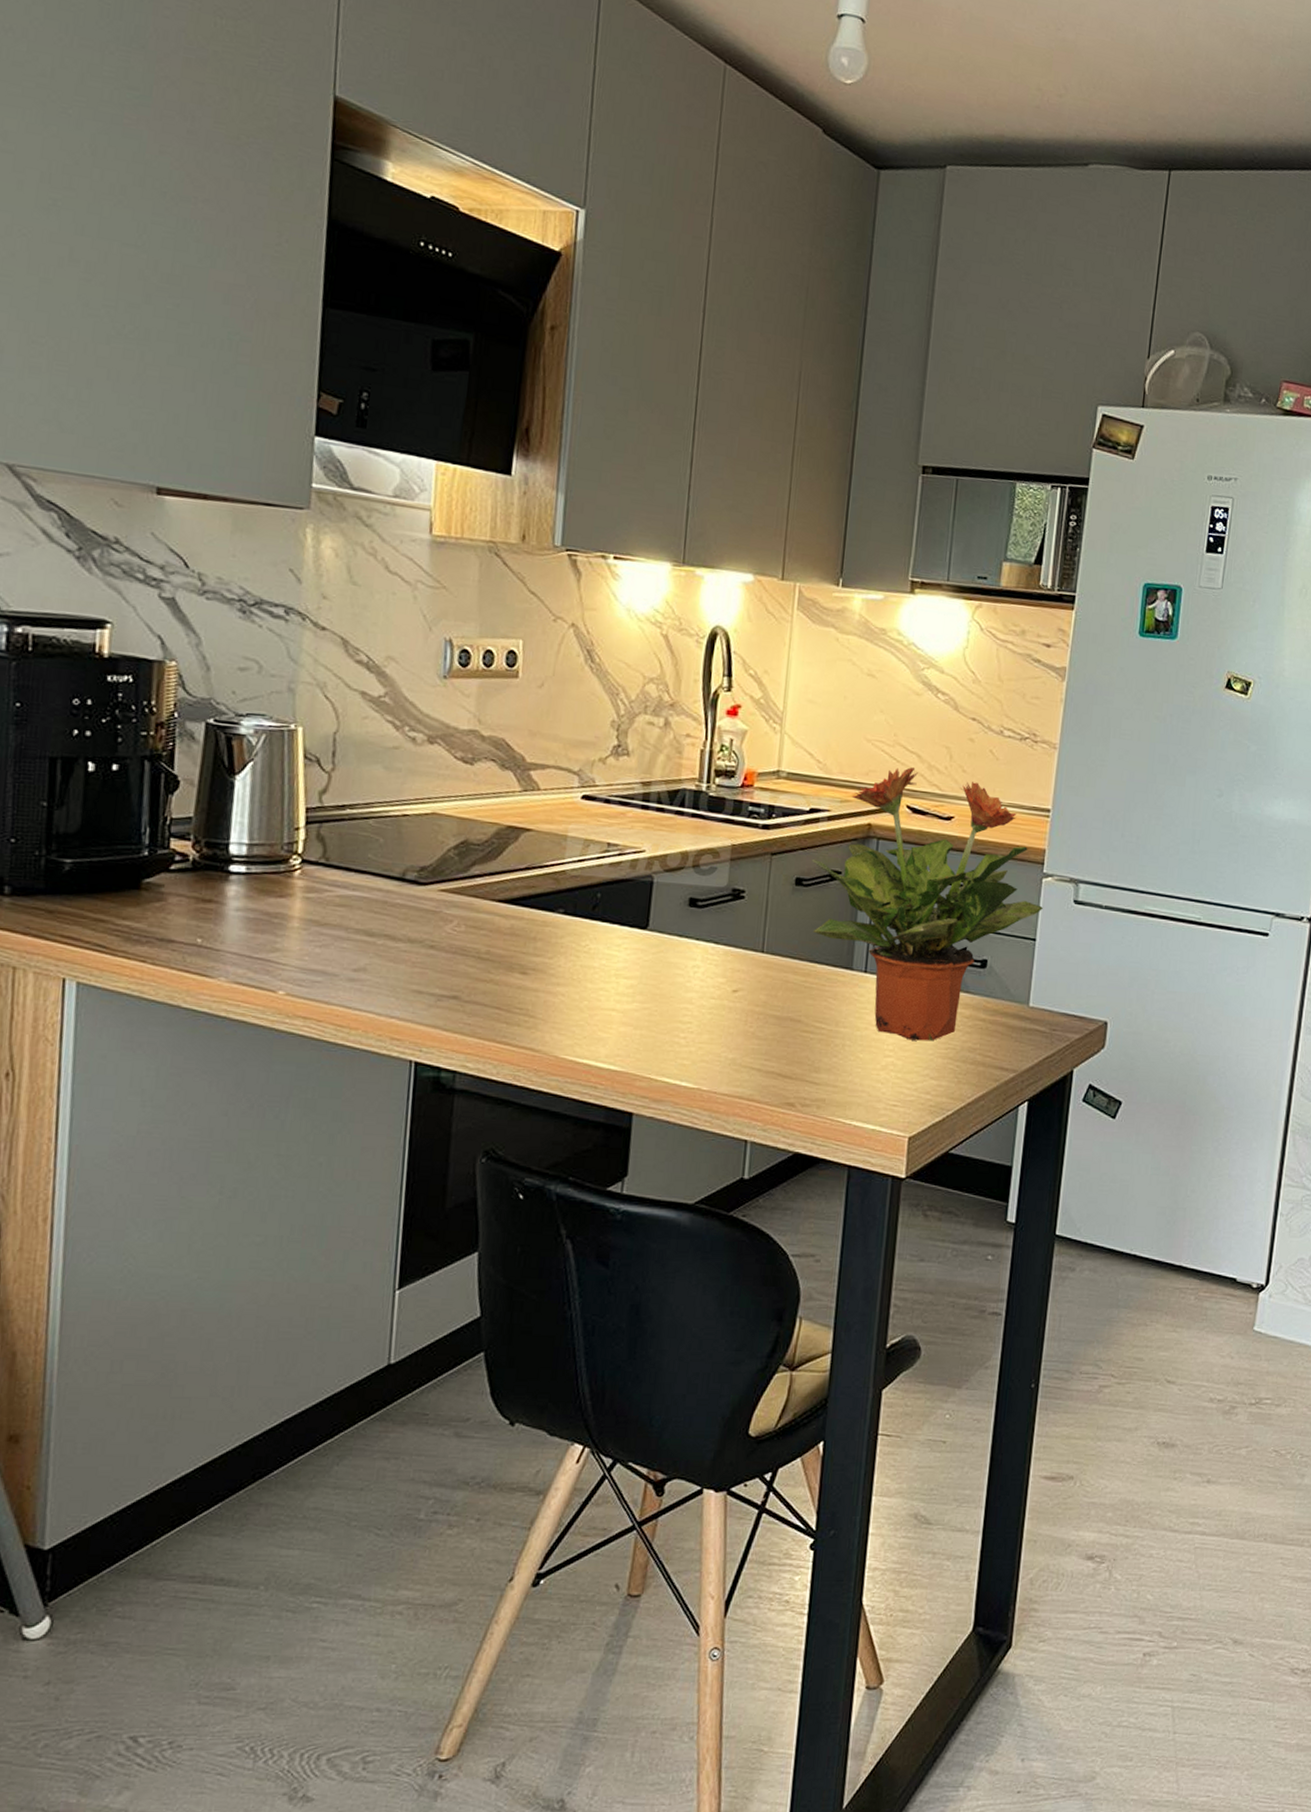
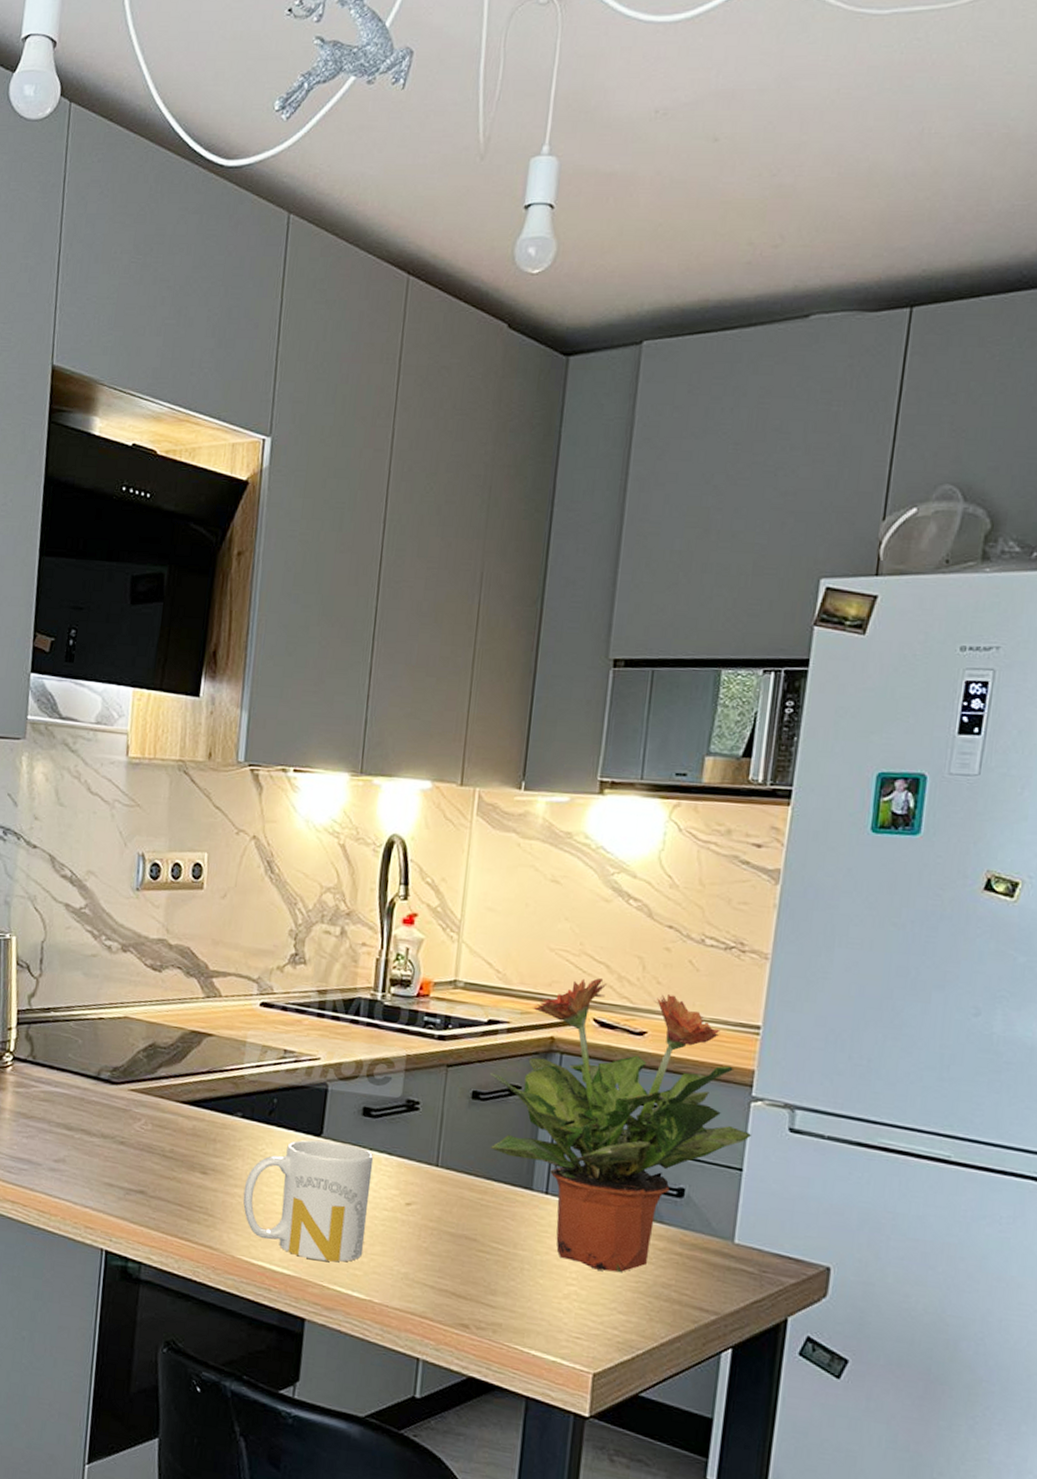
mug: none [566,932,701,1054] -> present [243,1139,374,1262]

